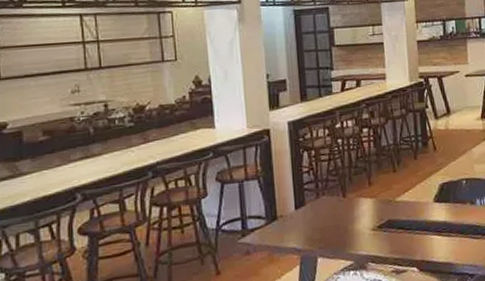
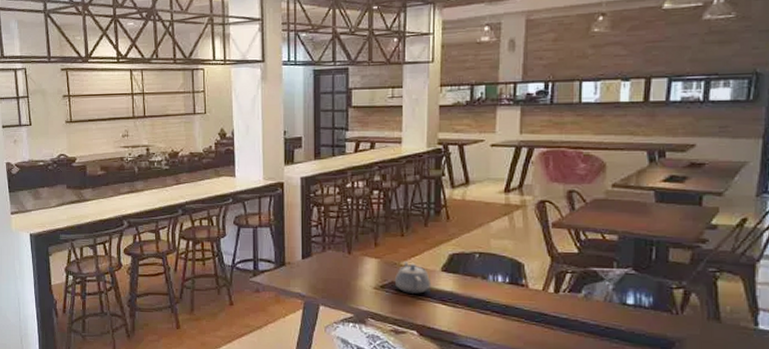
teapot: none [391,197,426,230] -> present [395,262,432,294]

